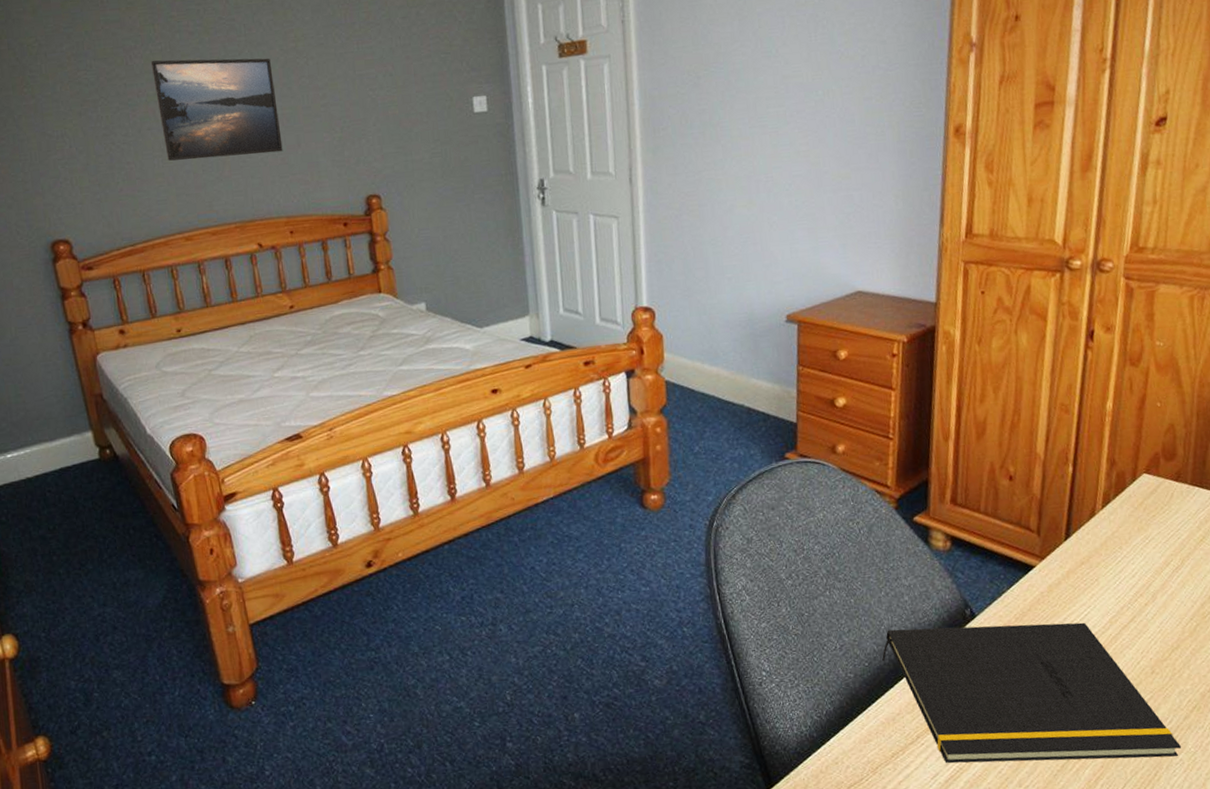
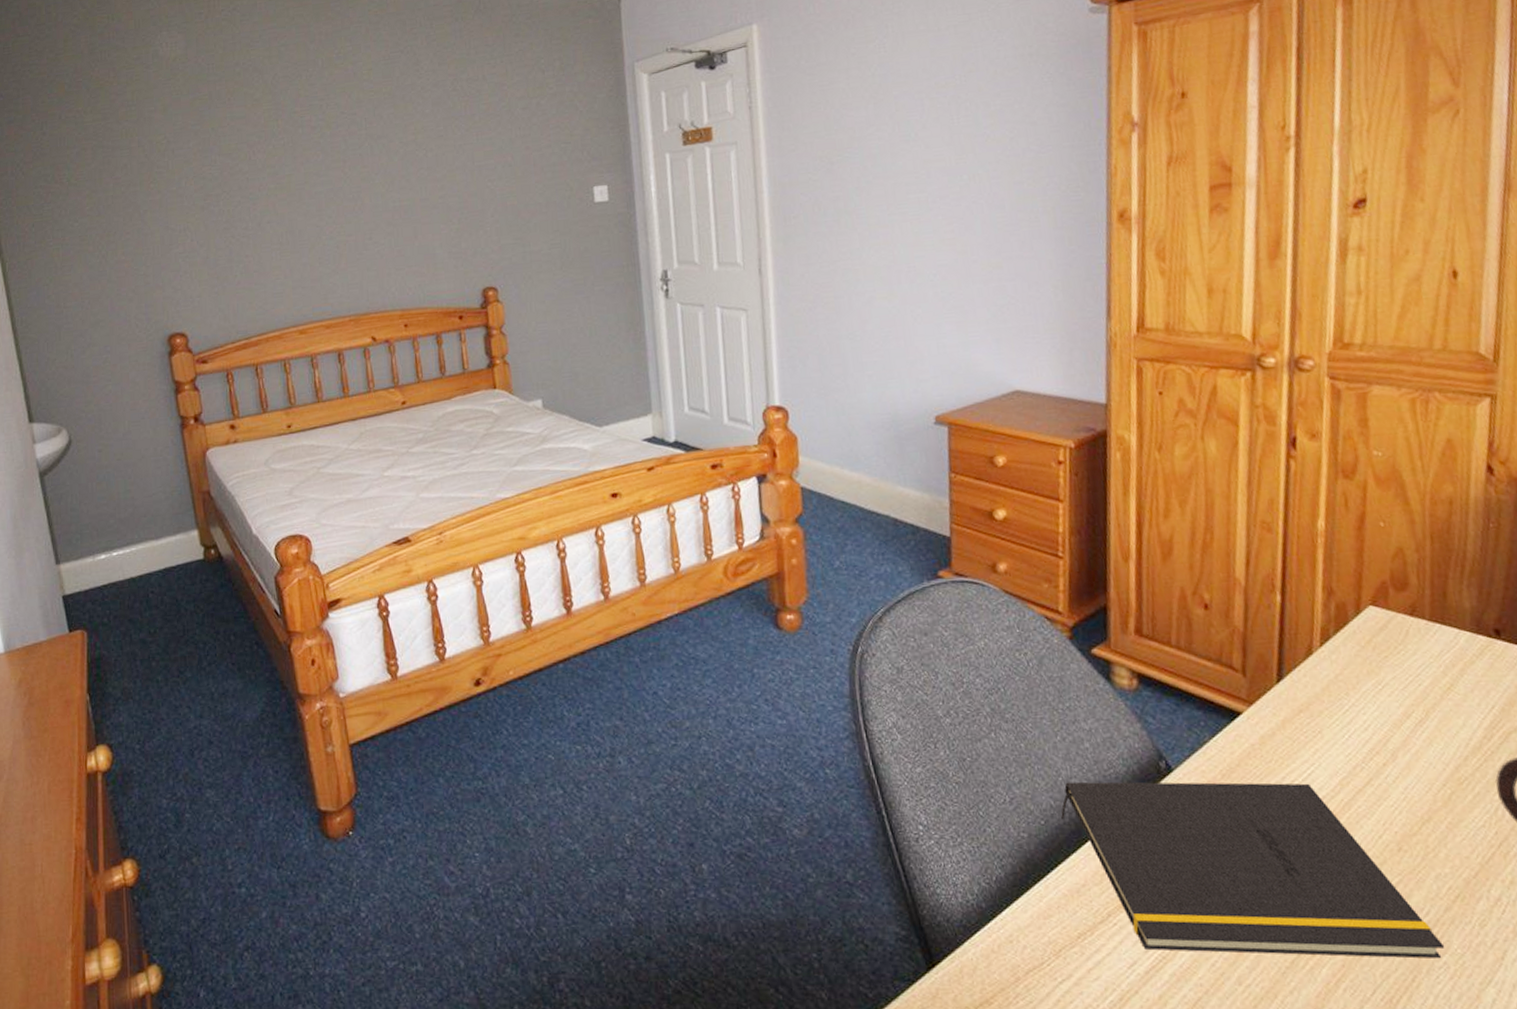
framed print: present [150,58,283,161] -> none [273,150,400,254]

